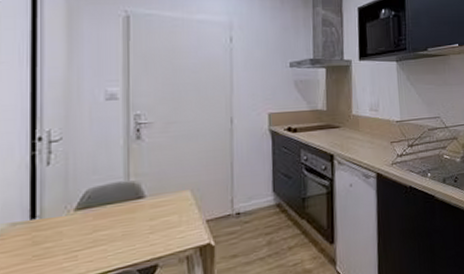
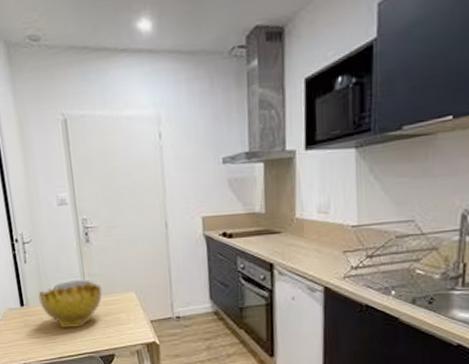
decorative bowl: none [61,182,150,242] -> present [38,281,103,329]

